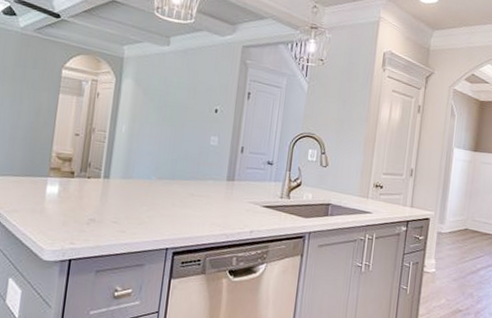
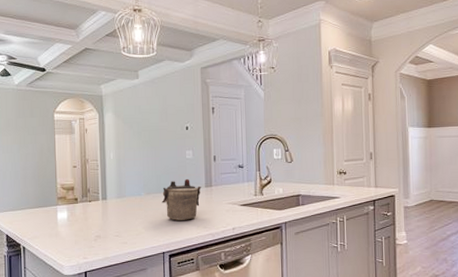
teapot: none [173,167,222,215] -> present [161,178,202,221]

